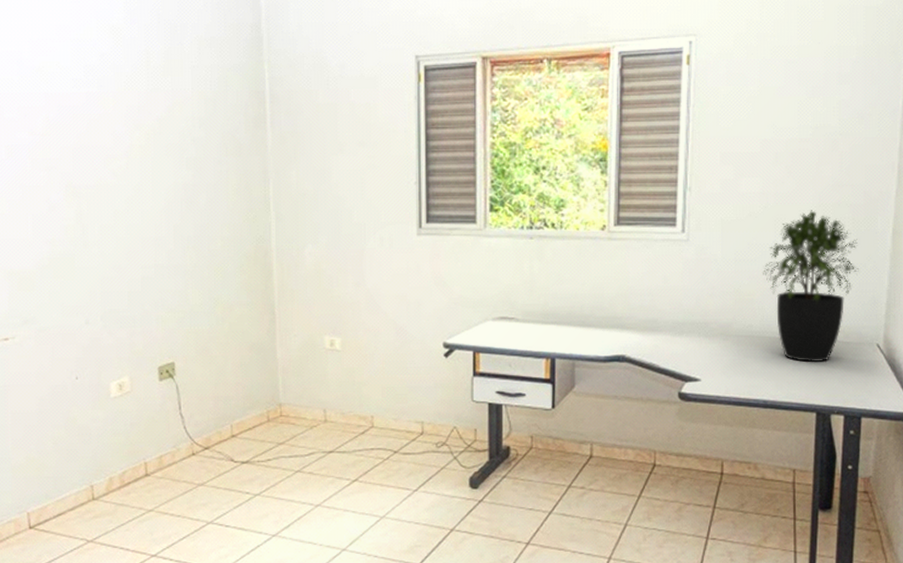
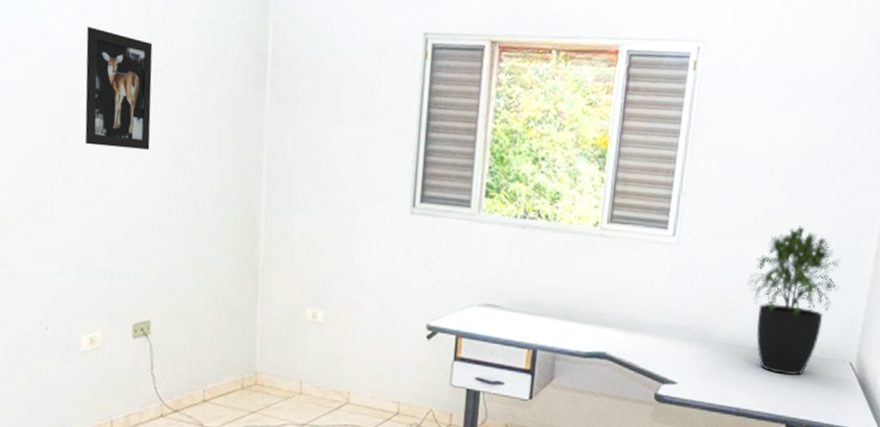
wall art: none [92,84,160,197] -> present [85,26,153,150]

